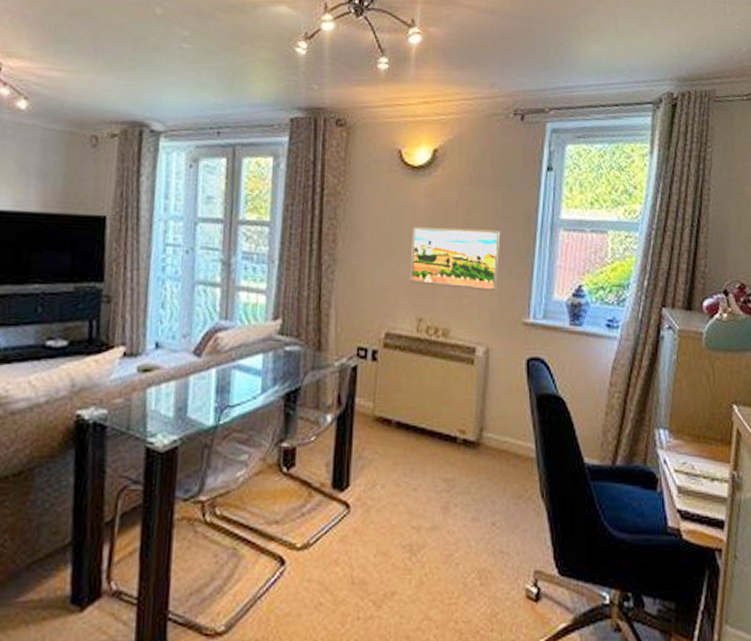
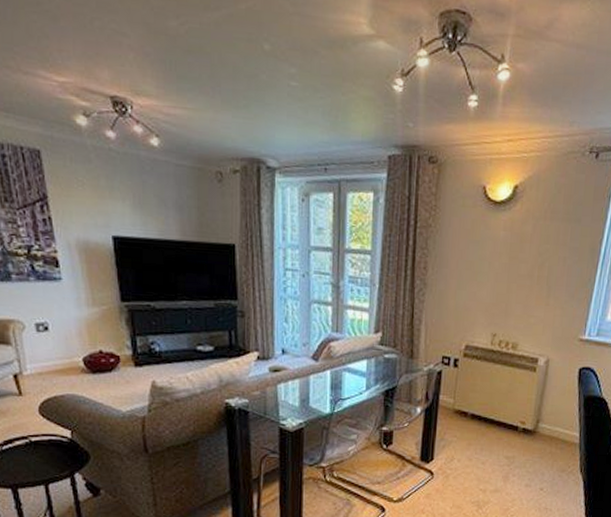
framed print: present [409,227,501,292] -> none [487,257,568,313]

